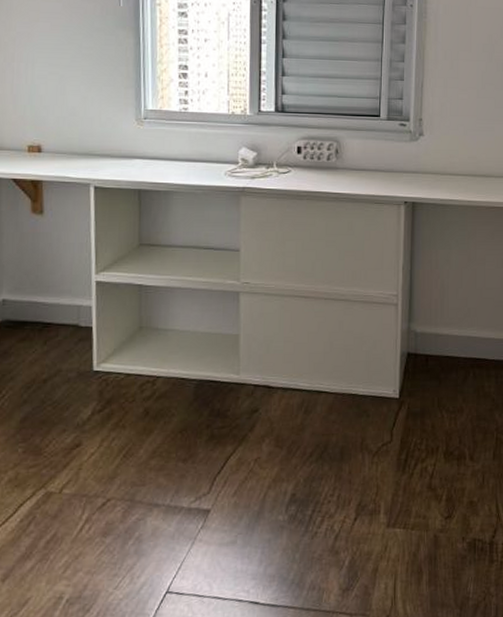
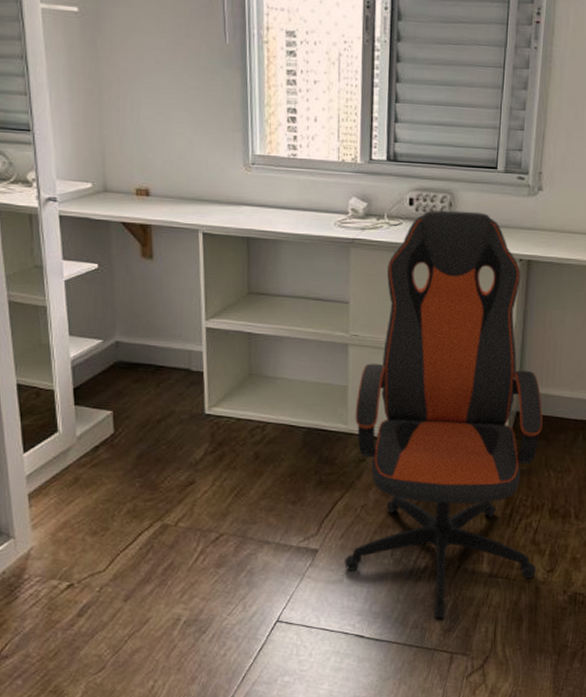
office chair: none [238,157,433,577] -> present [344,210,543,619]

